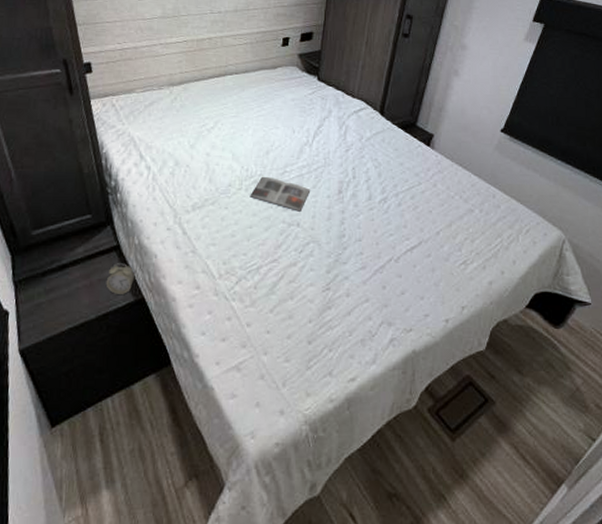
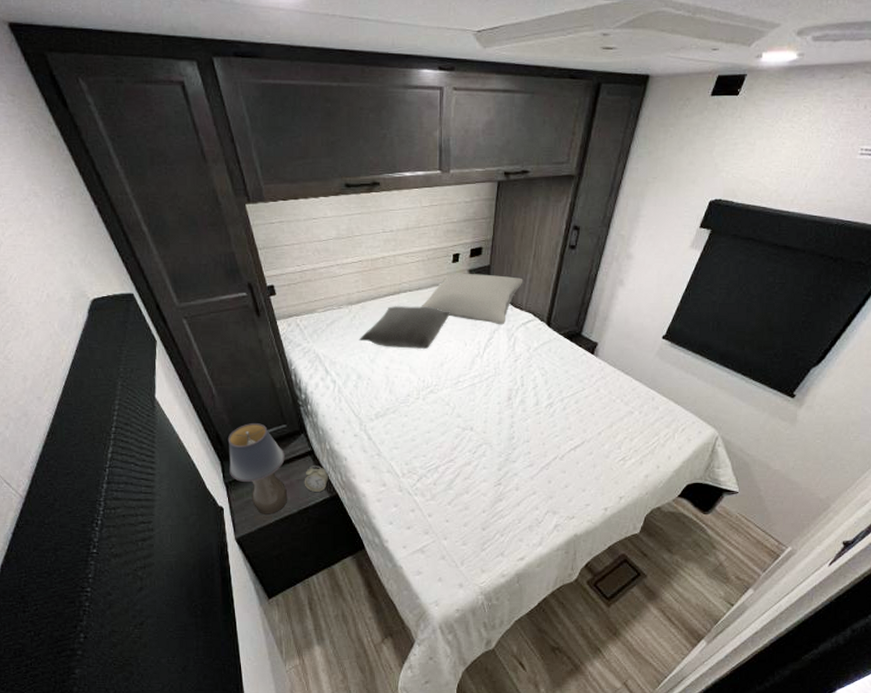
table lamp: none [20,212,87,321] -> present [227,423,288,514]
pillow: none [178,88,279,136] -> present [359,305,451,350]
pillow: none [247,58,355,113] -> present [421,274,523,325]
magazine: present [250,176,311,212] -> none [427,386,483,417]

